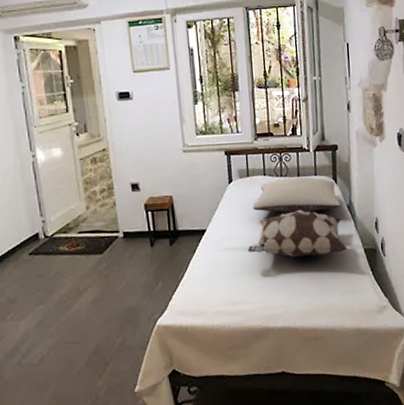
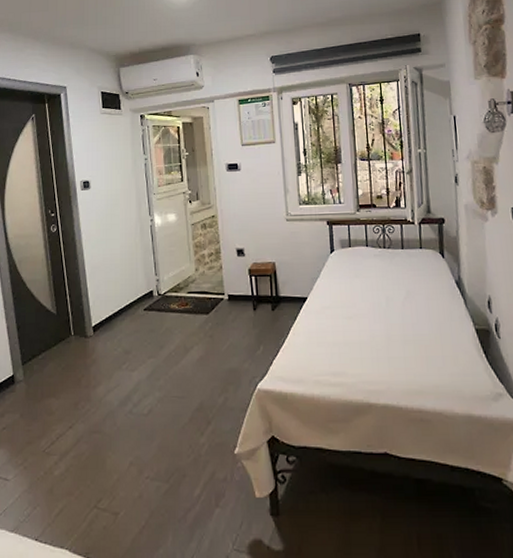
decorative pillow: present [247,209,348,258] -> none [348,282,457,333]
pillow: present [252,176,341,214] -> none [354,249,449,287]

